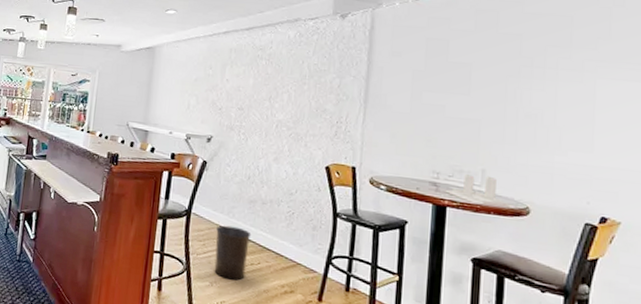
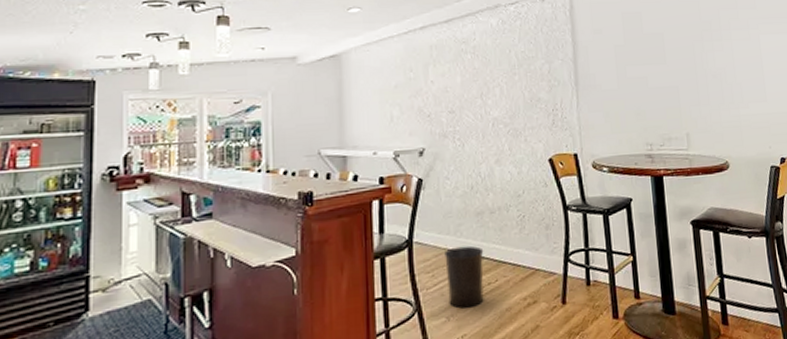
napkin holder: present [445,174,517,209] -> none [659,138,719,168]

